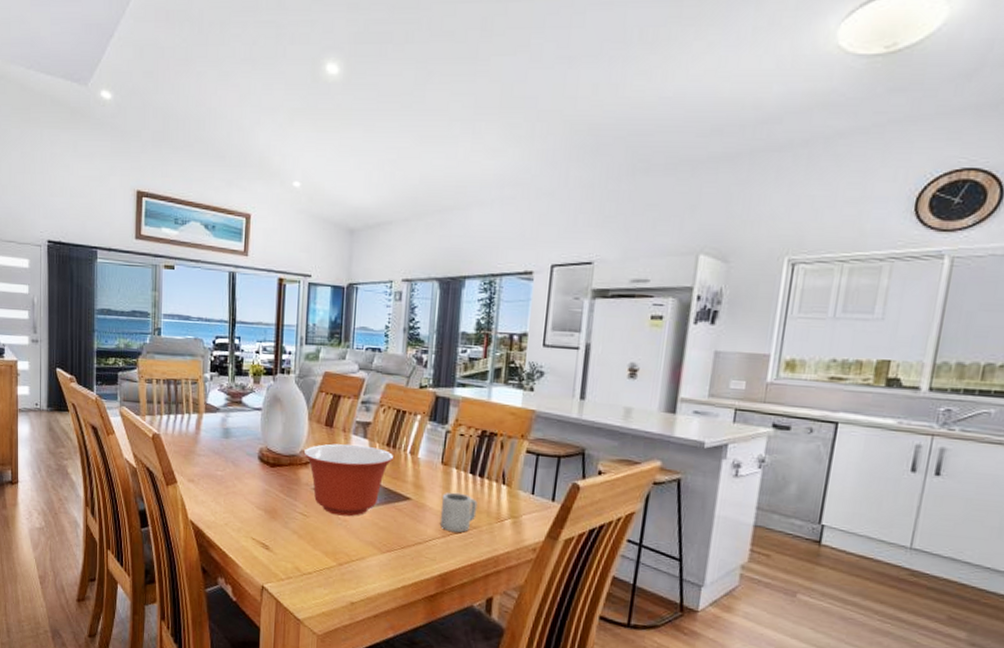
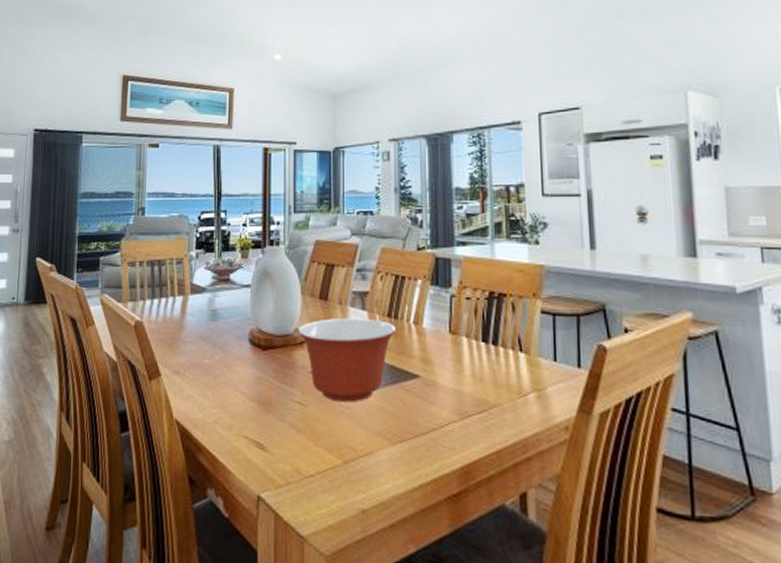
cup: present [440,492,478,533] -> none [454,365,495,413]

